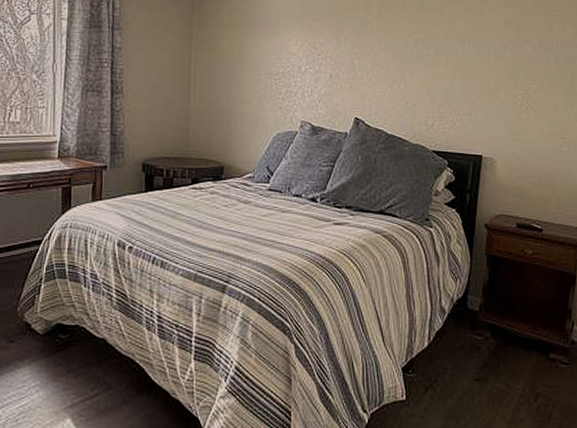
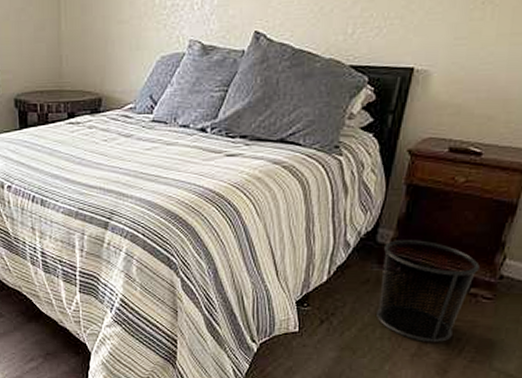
waste bin: none [474,305,554,408] -> present [377,239,480,342]

